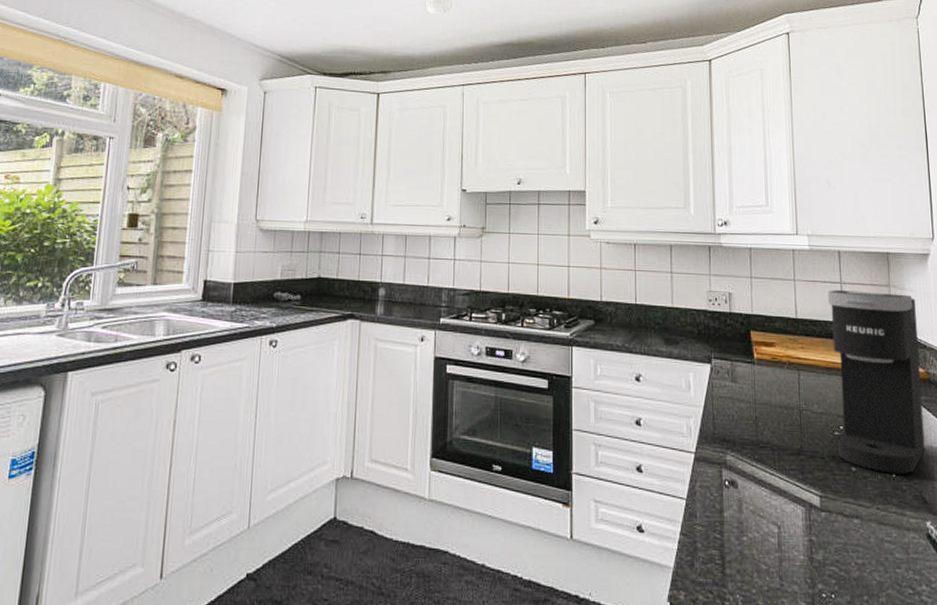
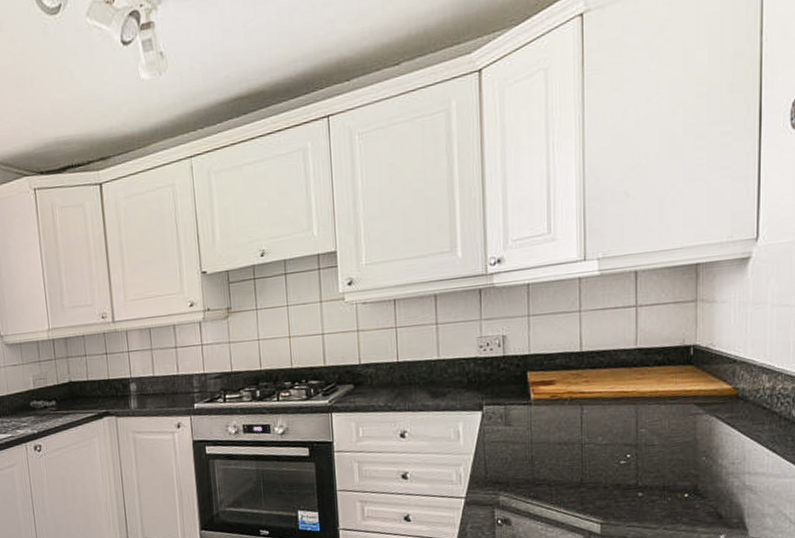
coffee maker: present [828,289,926,474] -> none [620,308,727,495]

